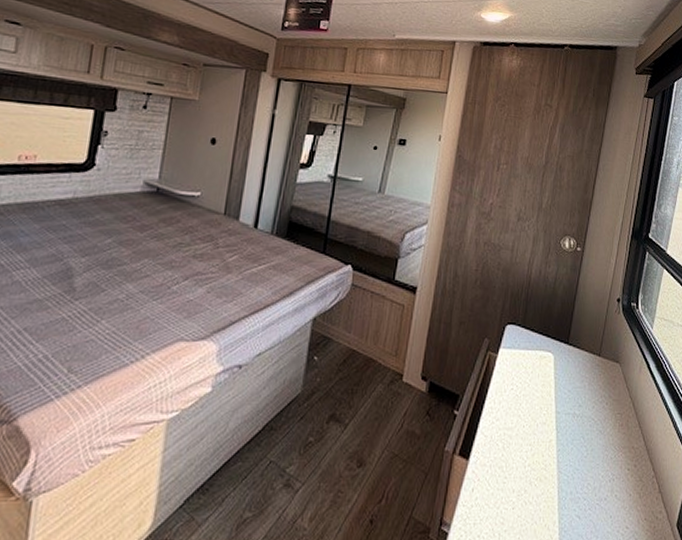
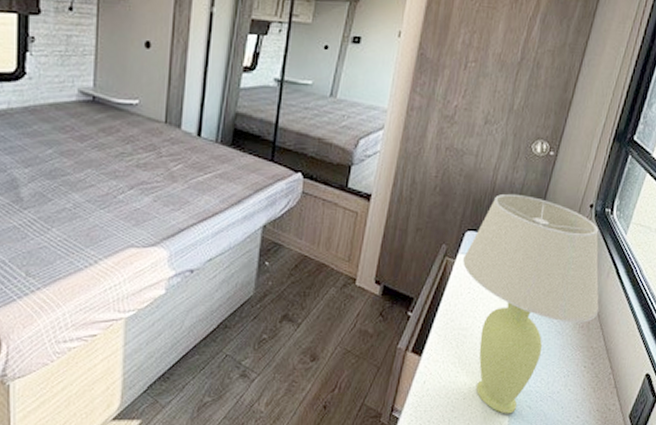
table lamp: none [505,287,636,526] -> present [463,193,600,414]

